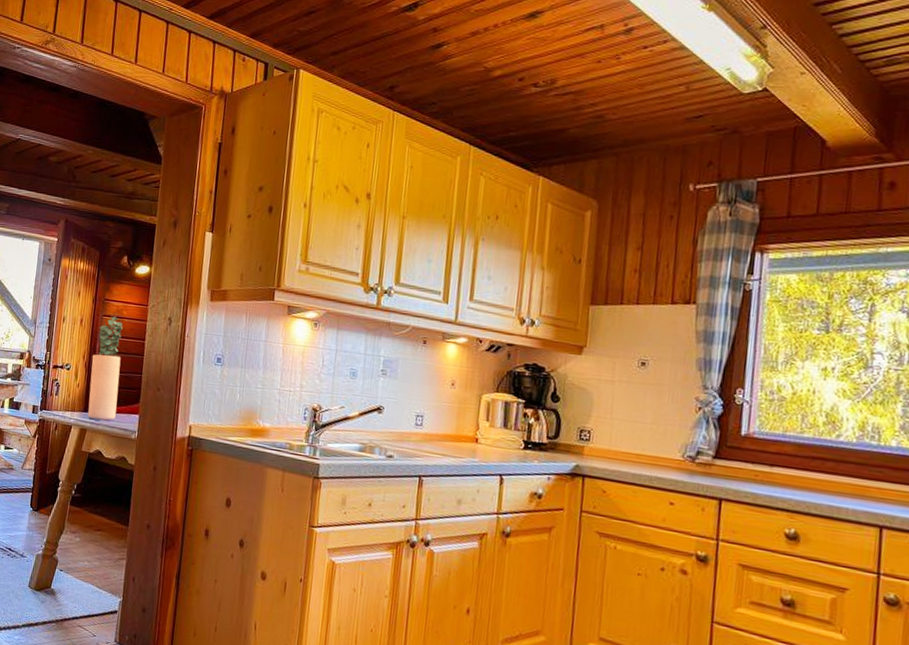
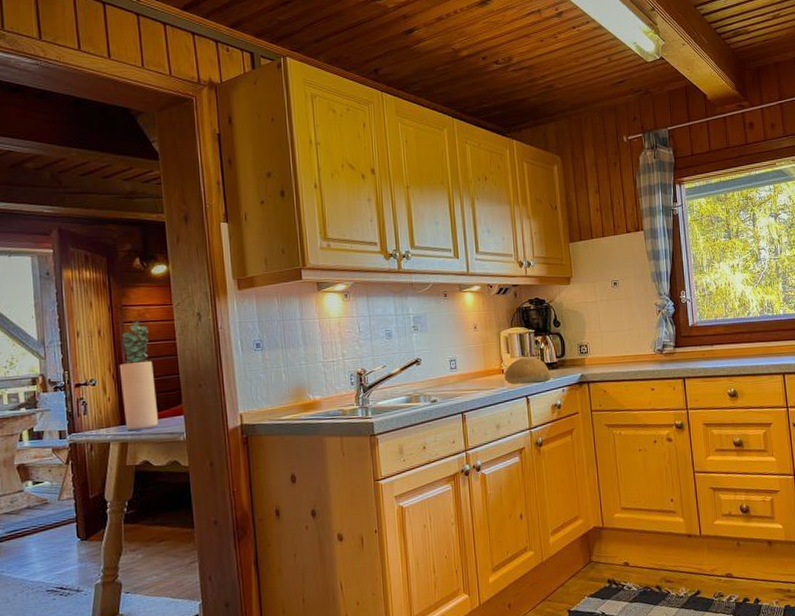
bread: none [477,430,537,465] -> present [504,358,551,385]

